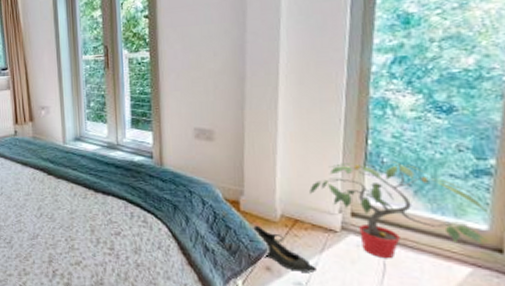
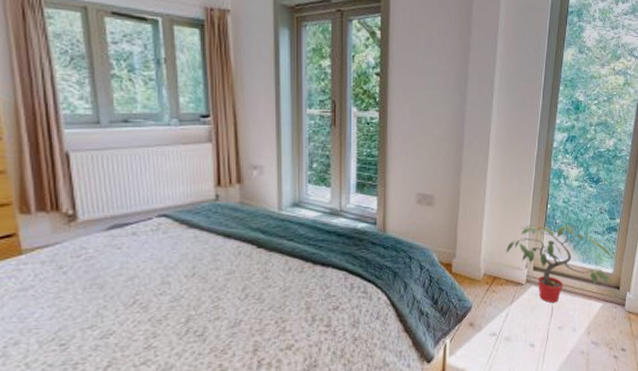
shoe: present [253,225,317,273] -> none [462,285,507,324]

